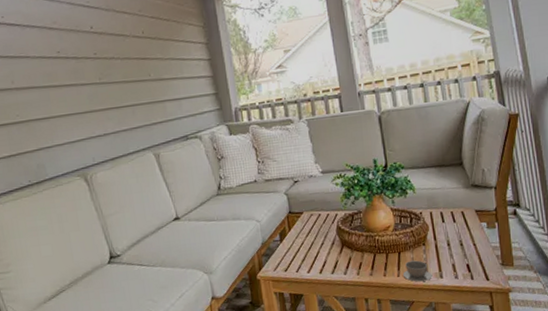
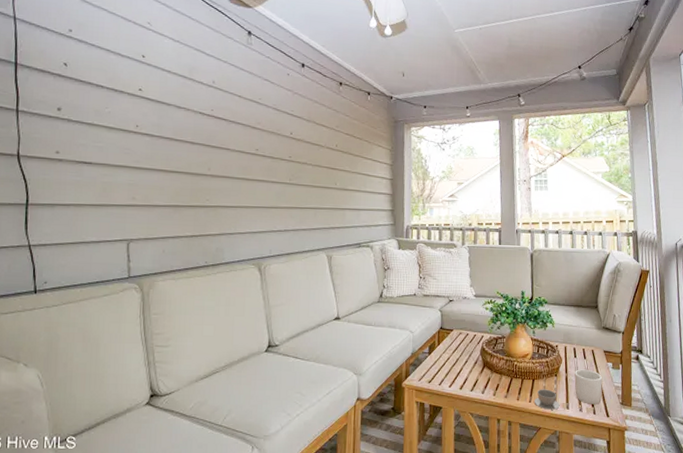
mug: none [445,233,479,270] -> present [574,369,603,404]

